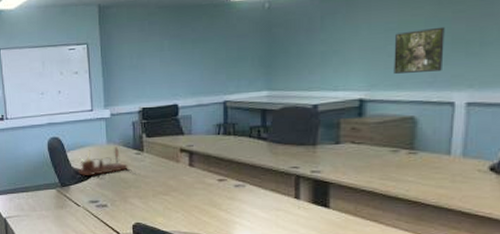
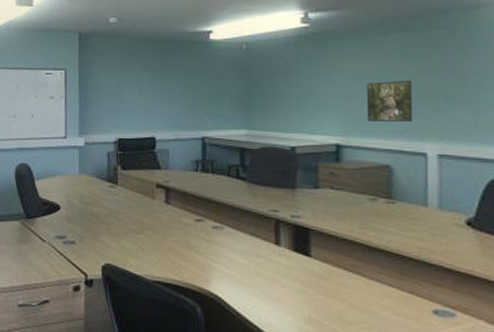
desk organizer: present [77,147,128,177] -> none [45,178,101,209]

